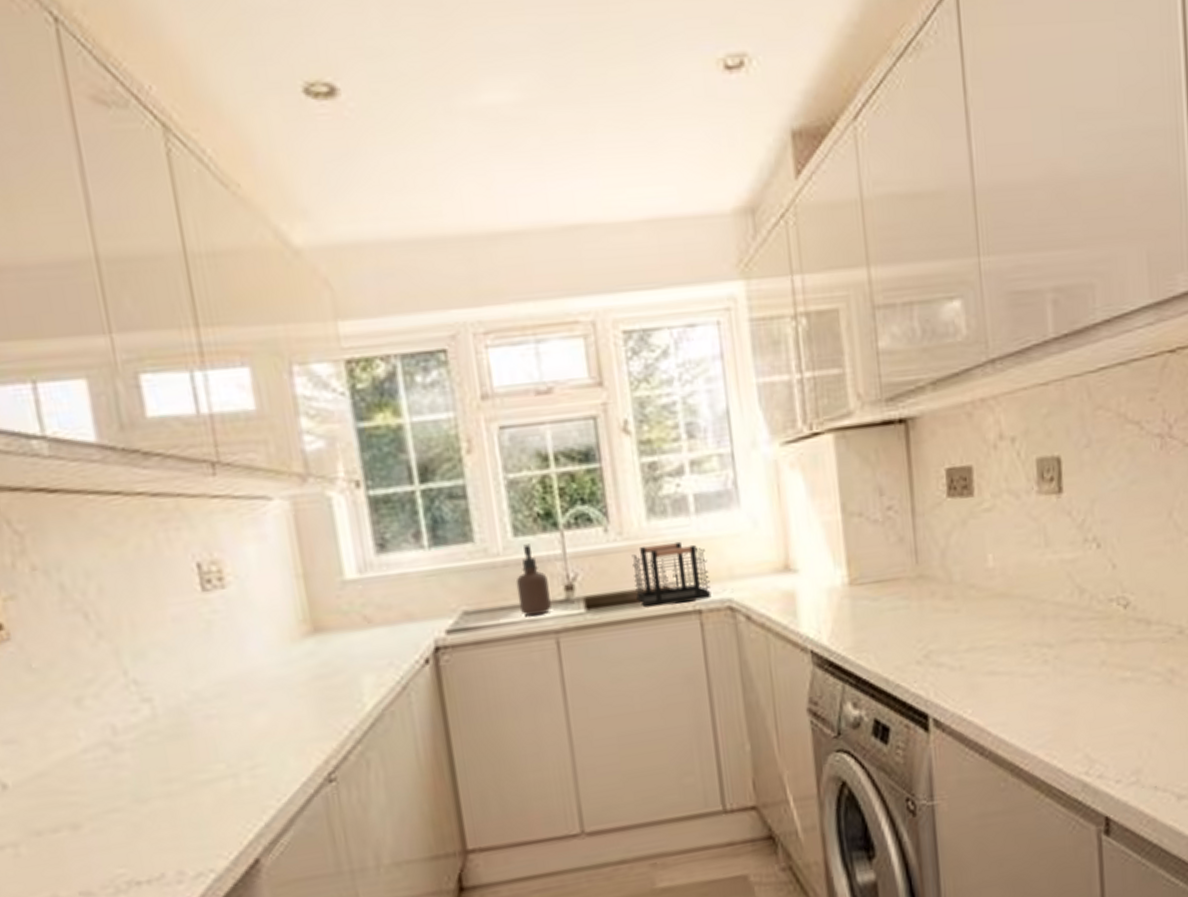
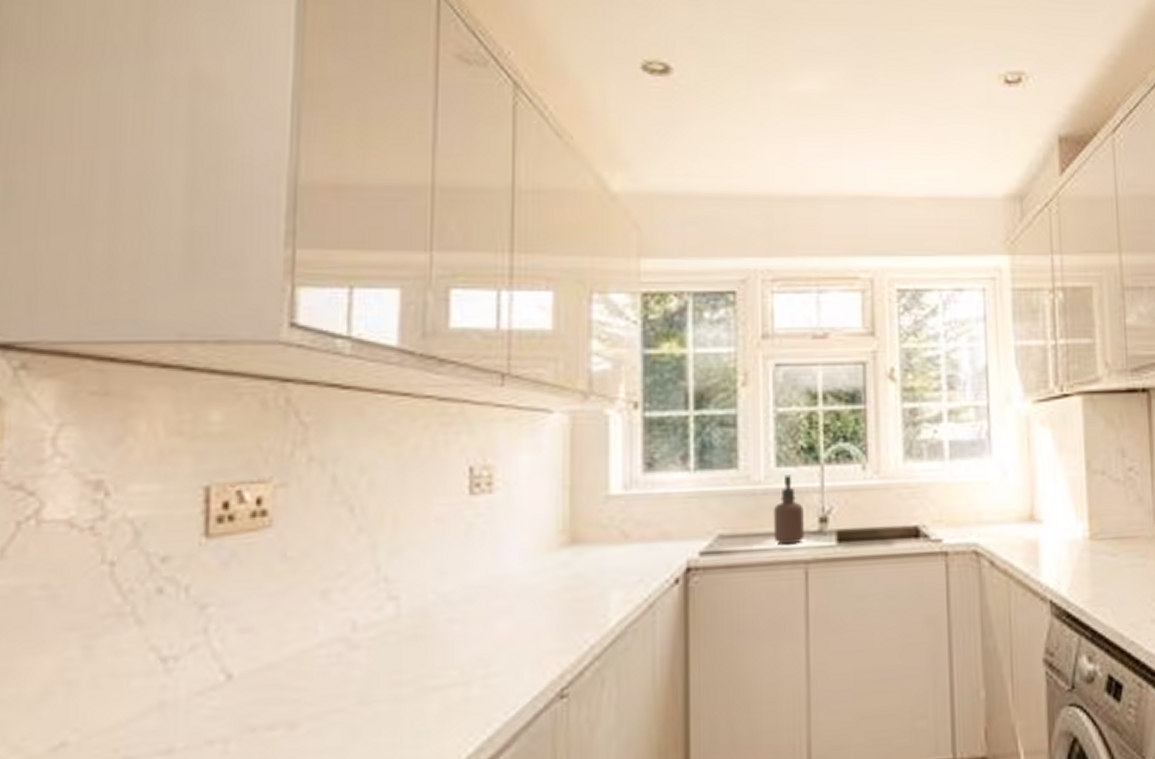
dish rack: present [631,541,712,608] -> none [886,484,958,545]

